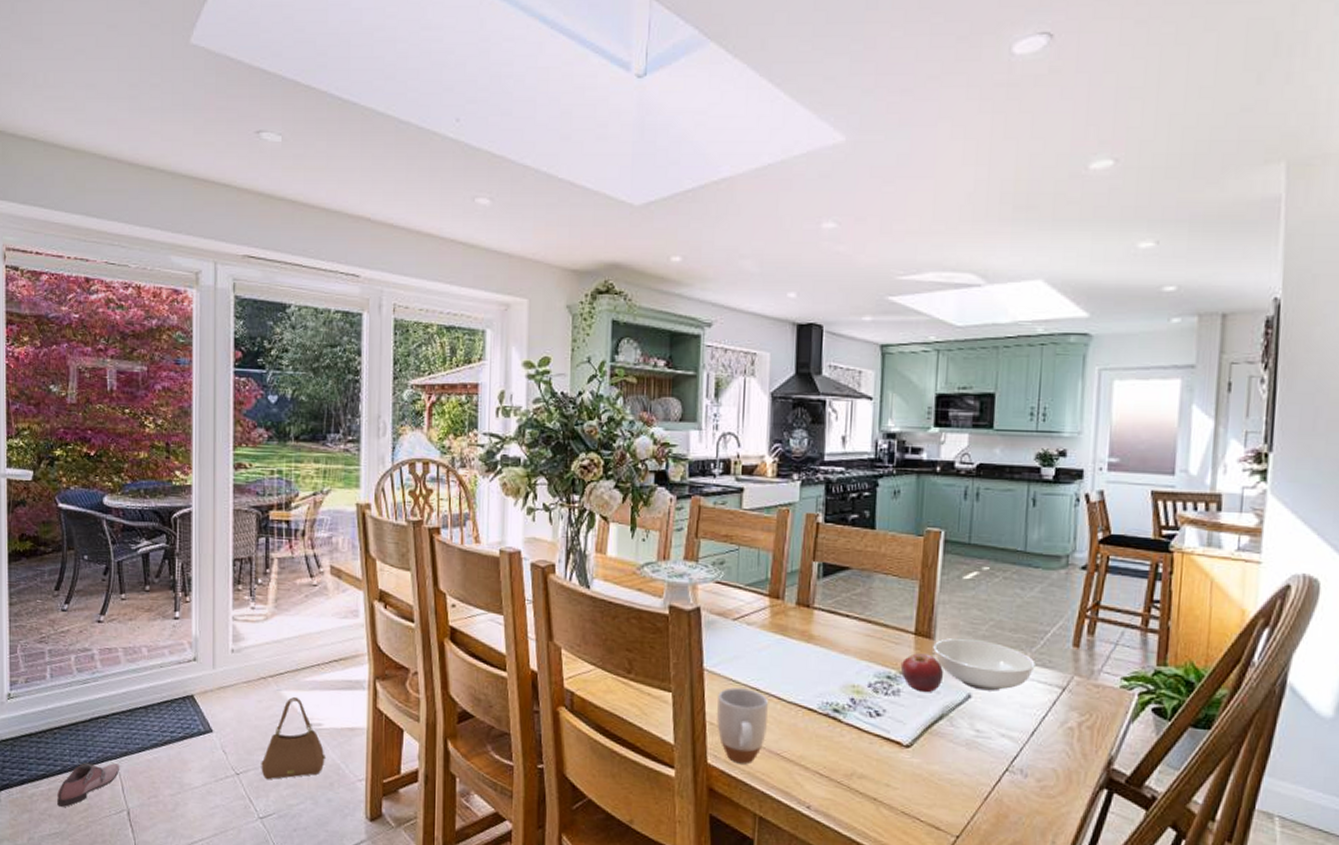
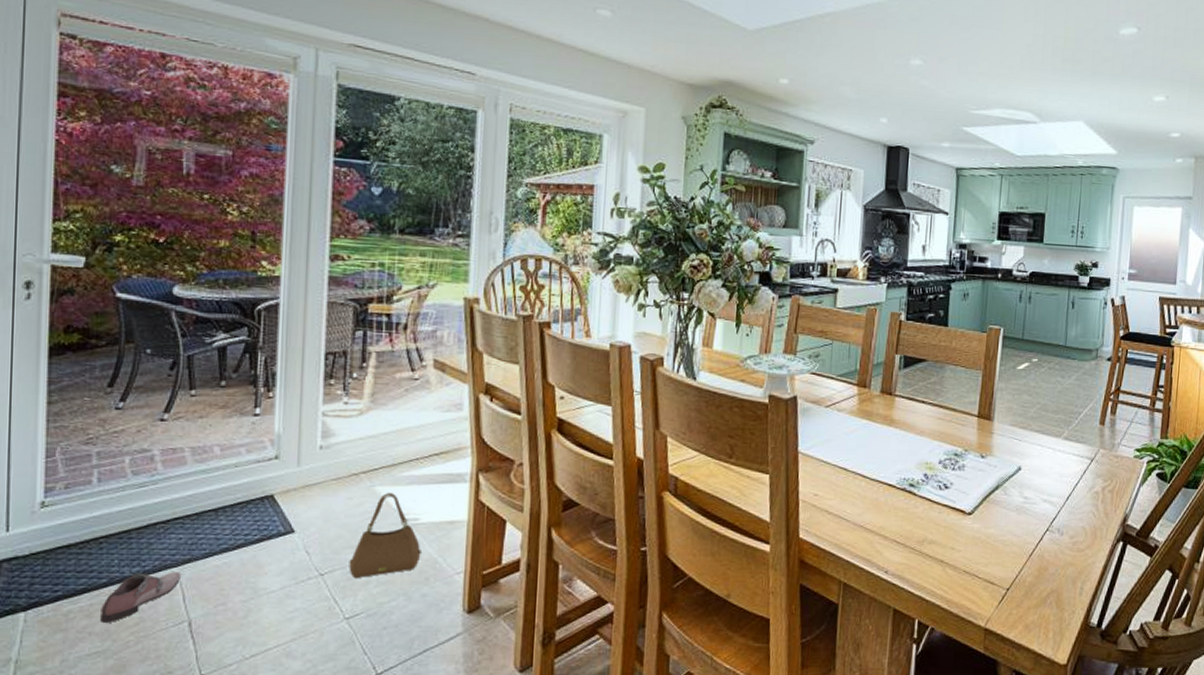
mug: present [717,687,768,764] -> none [809,468,854,537]
fruit: present [900,653,943,692] -> none [965,433,1000,466]
bowl: present [933,638,1036,691] -> none [992,420,1071,464]

